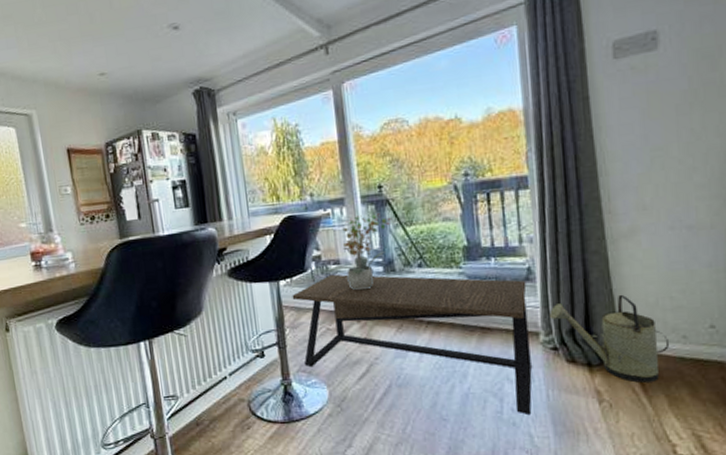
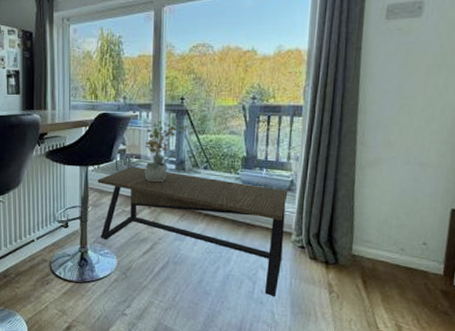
watering can: present [550,294,669,383] -> none [302,210,390,281]

